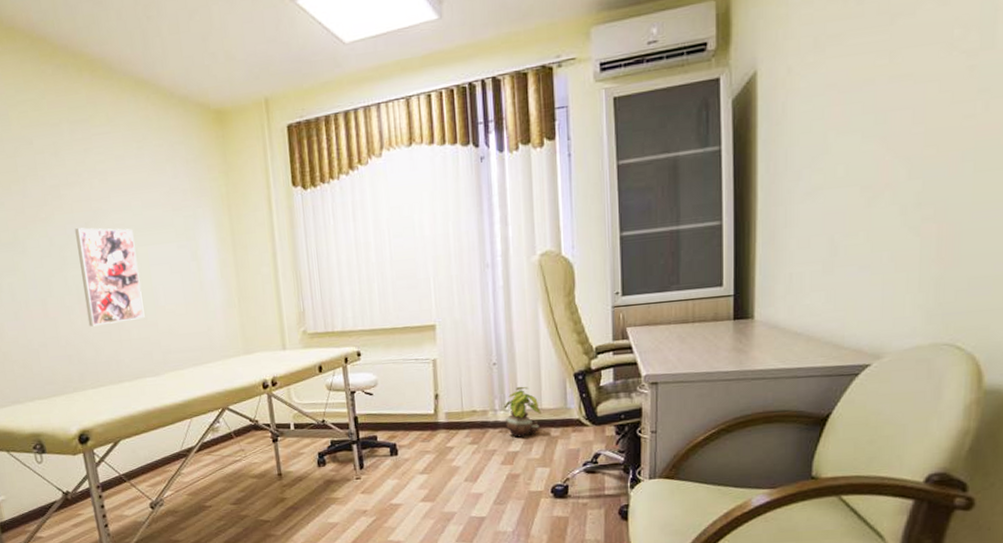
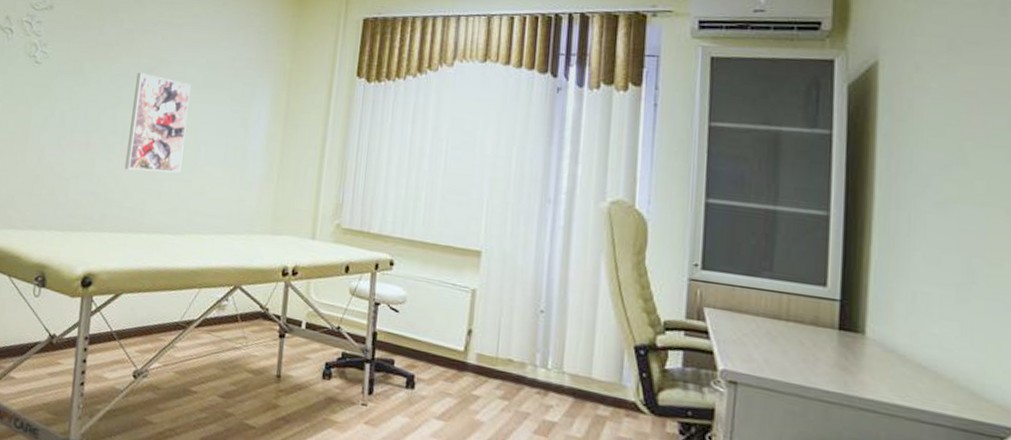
potted plant: present [504,386,541,438] -> none [546,344,590,407]

